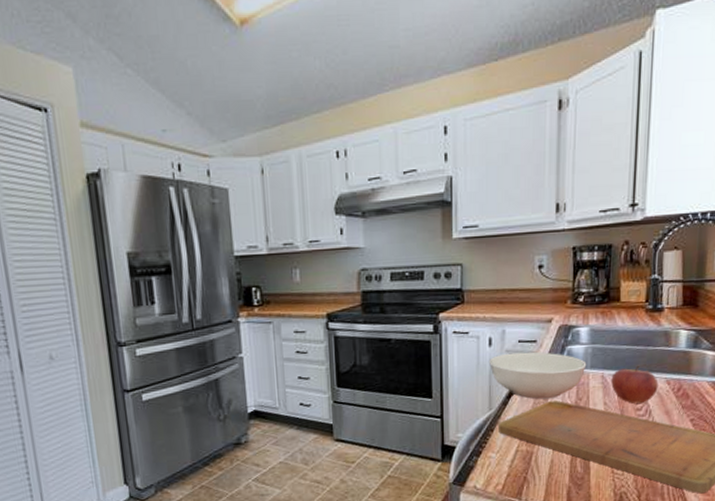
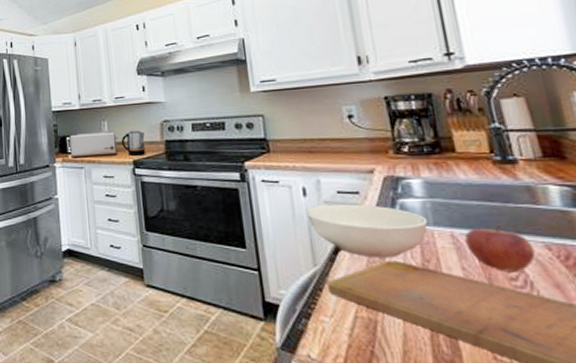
toaster: none [255,280,311,312] -> present [69,131,118,158]
kettle: none [314,280,341,308] -> present [121,130,146,156]

